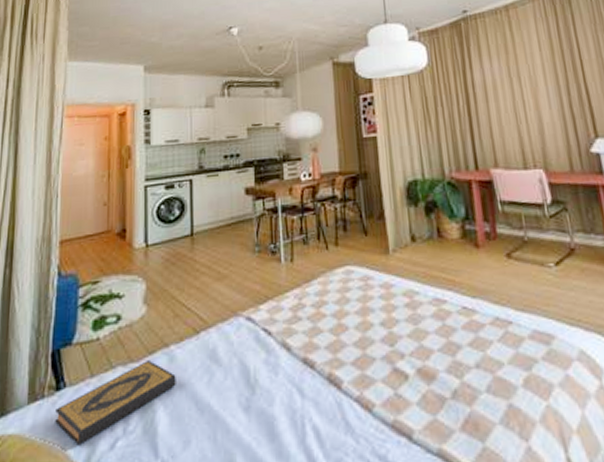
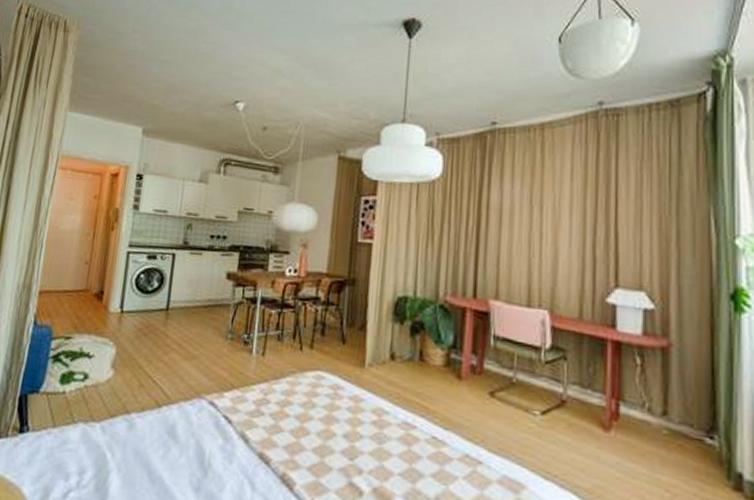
hardback book: present [55,360,176,446] -> none [15,423,133,488]

